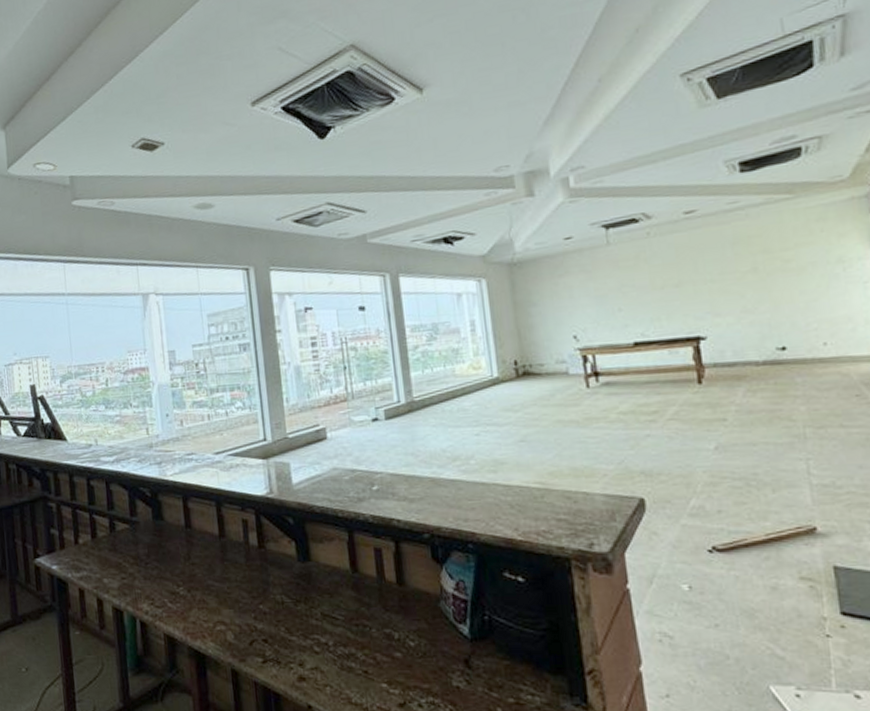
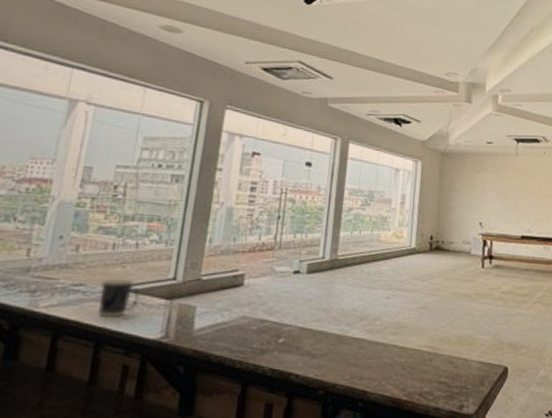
mug: none [206,445,241,480] -> present [98,279,140,317]

